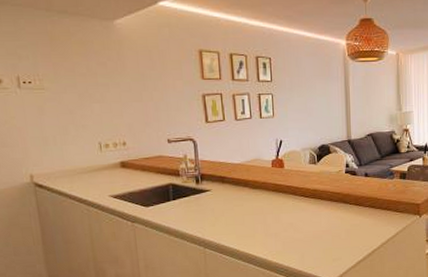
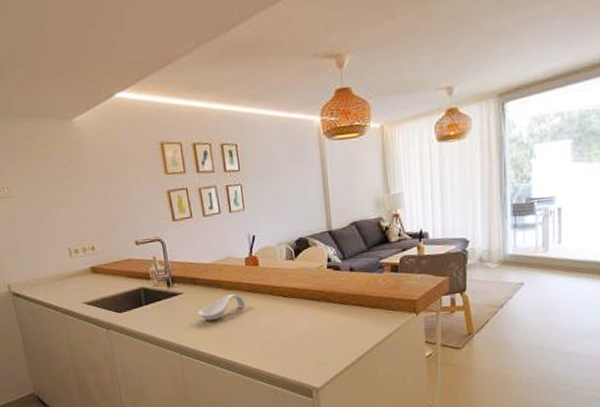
spoon rest: none [224,193,270,216] -> present [198,294,246,320]

